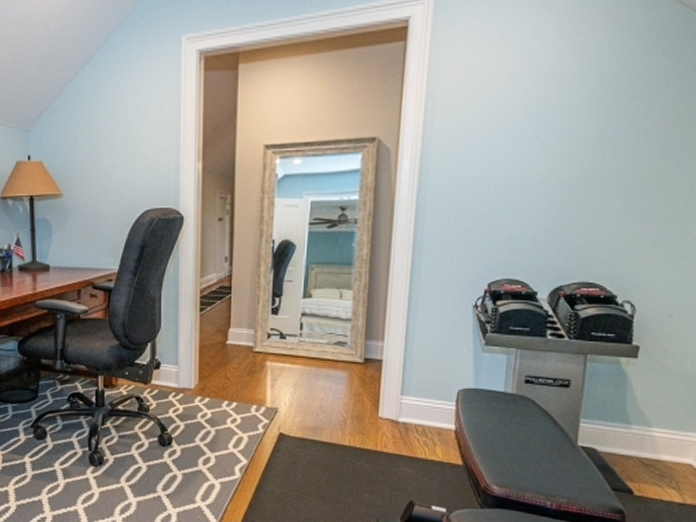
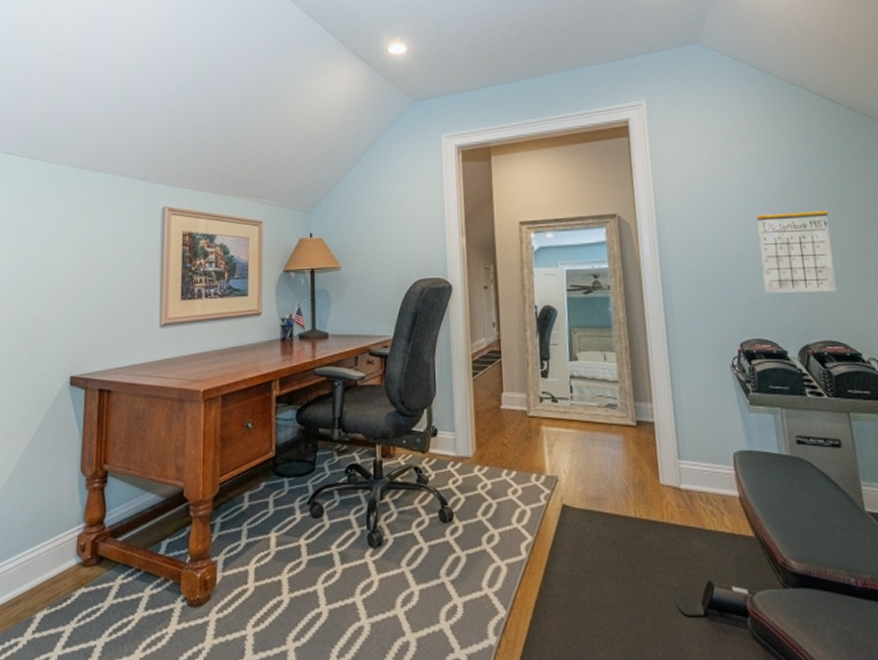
calendar: none [527,126,624,230] -> present [756,203,837,293]

